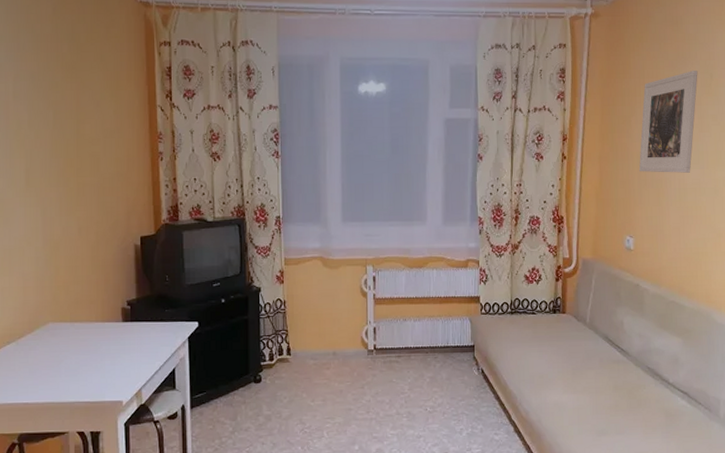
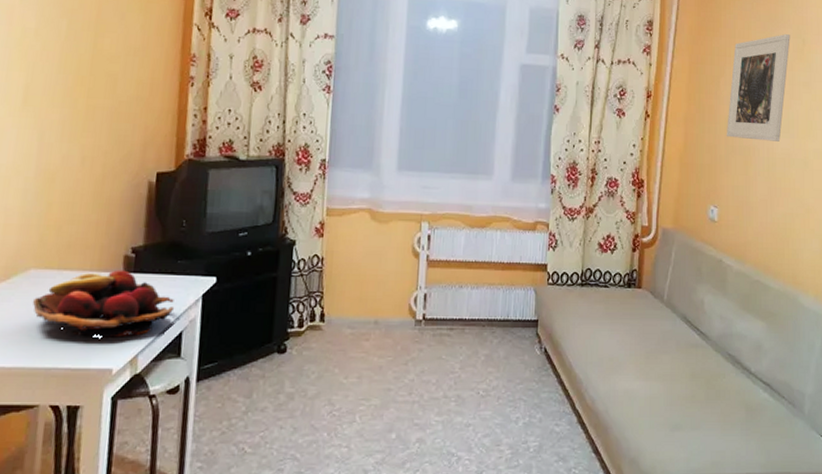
fruit basket: none [53,320,167,376] -> present [32,270,175,338]

